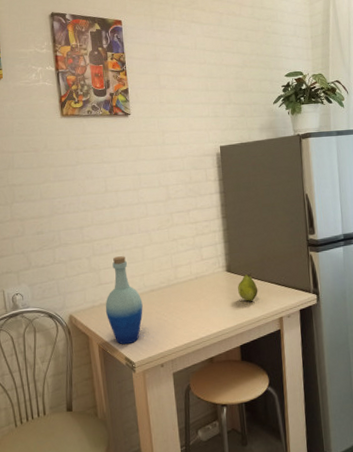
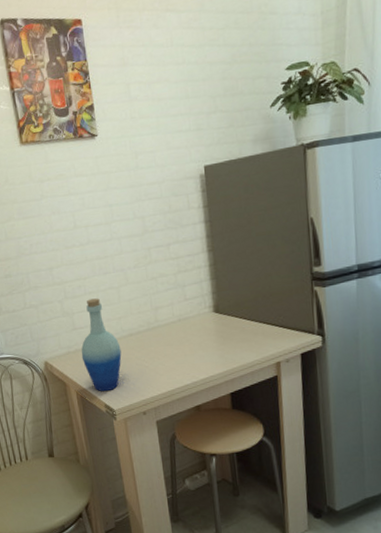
fruit: present [238,273,258,302] -> none [227,313,251,345]

